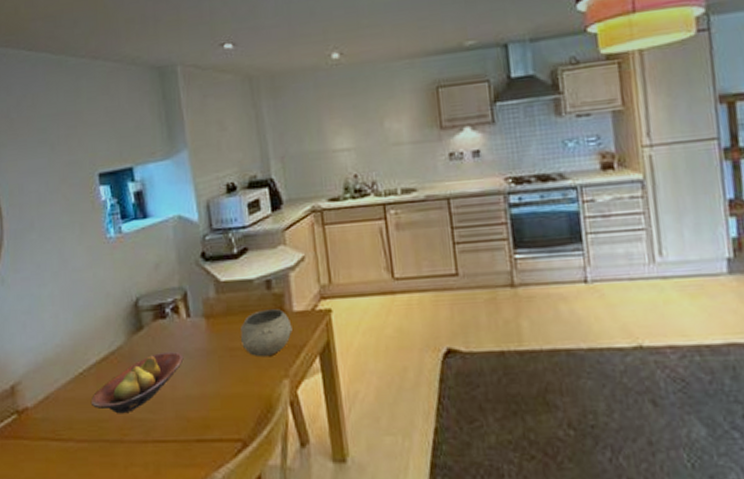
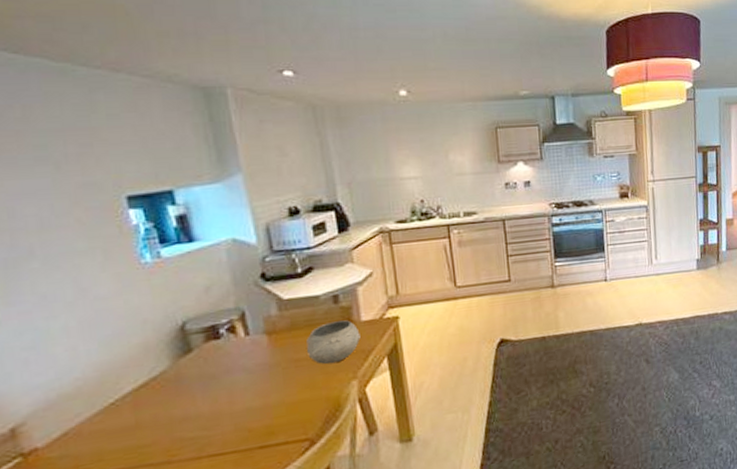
fruit bowl: present [90,351,184,414] -> none [126,369,243,437]

